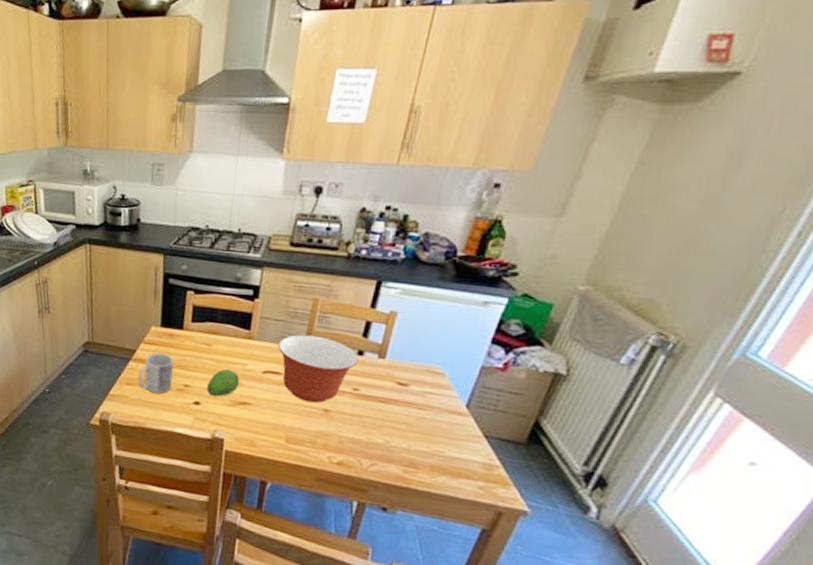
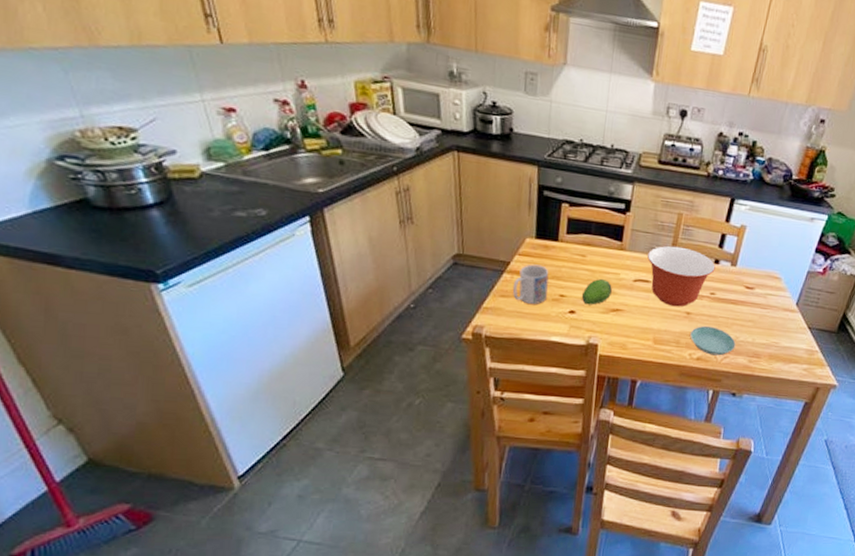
saucer: none [329,425,386,462] -> present [690,325,736,356]

